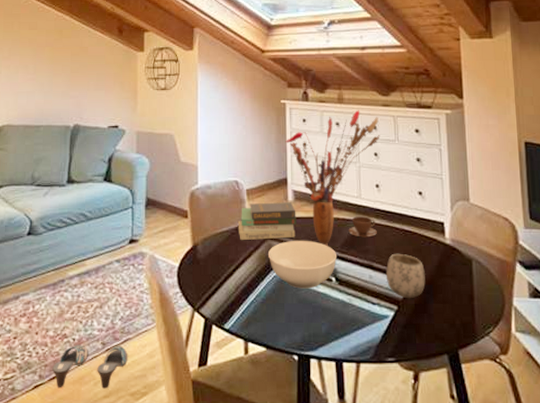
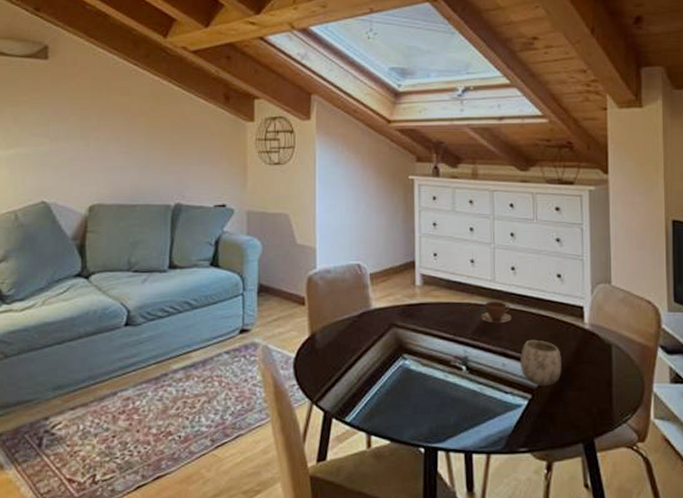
slippers: present [52,345,128,389] -> none [156,441,240,488]
books: present [237,202,297,241] -> none [360,287,425,329]
bowl: present [267,240,337,289] -> none [393,327,468,379]
bouquet: present [285,110,380,247] -> none [413,186,517,334]

